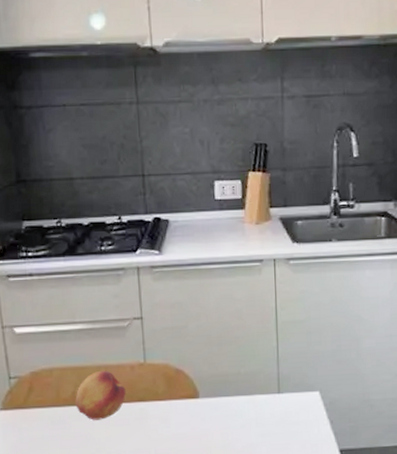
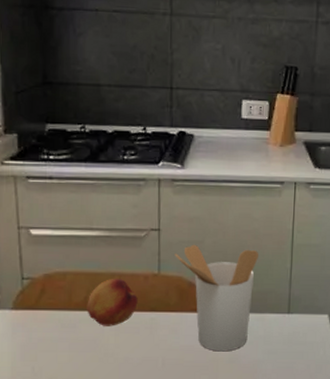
utensil holder: none [159,330,244,438] -> present [174,244,259,352]

